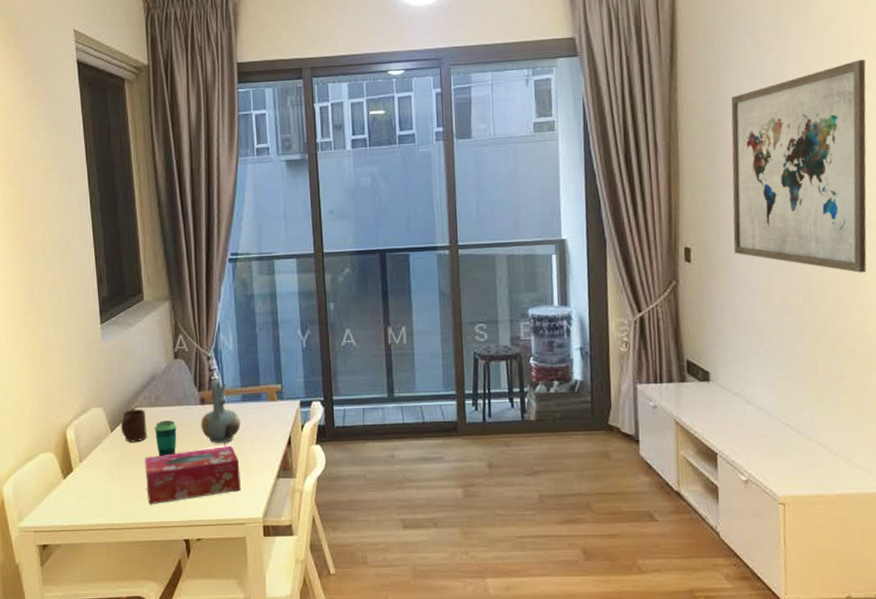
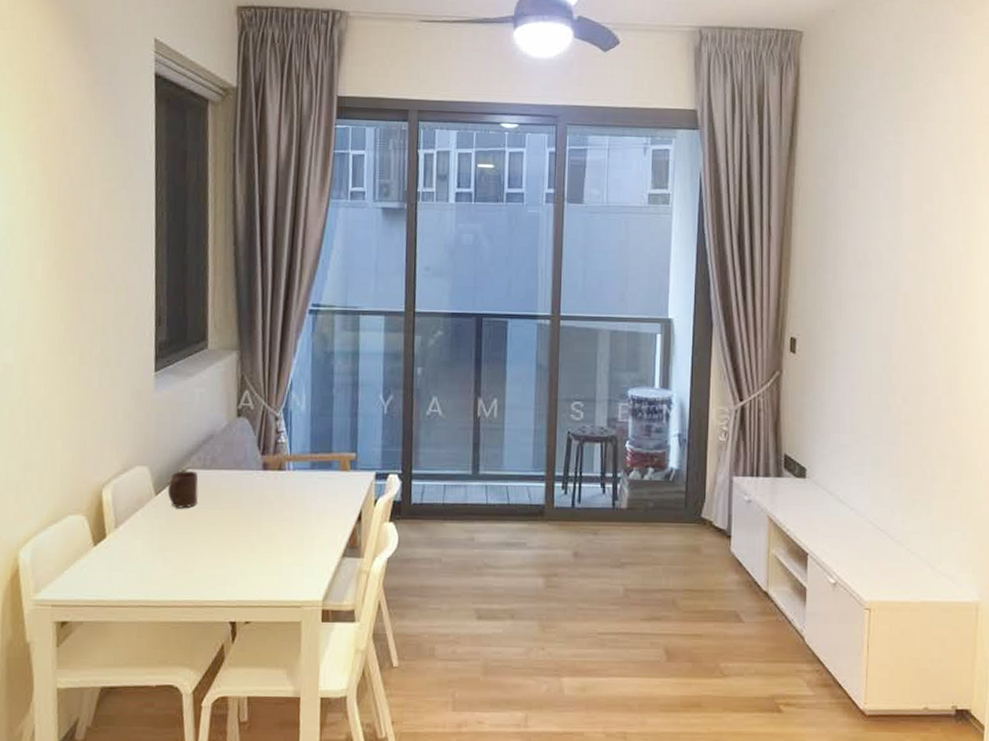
tissue box: present [144,446,241,505] -> none [191,518,302,581]
cup: present [155,420,177,456] -> none [207,485,233,526]
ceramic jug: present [201,380,241,444] -> none [261,443,307,516]
wall art: present [731,59,867,273] -> none [839,163,975,377]

